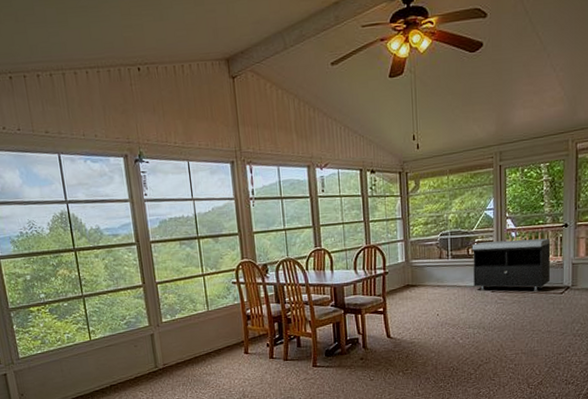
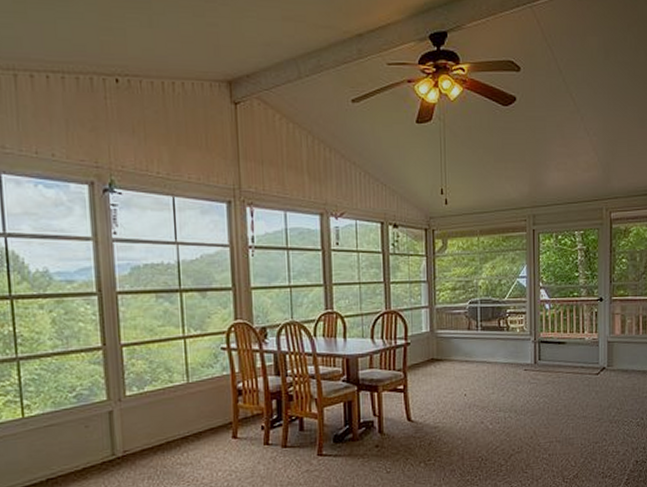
storage bench: present [471,238,550,291] -> none [503,312,585,371]

